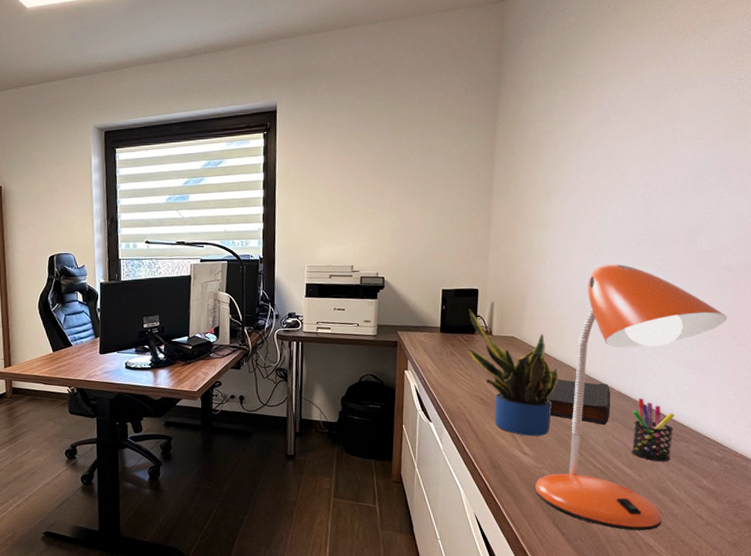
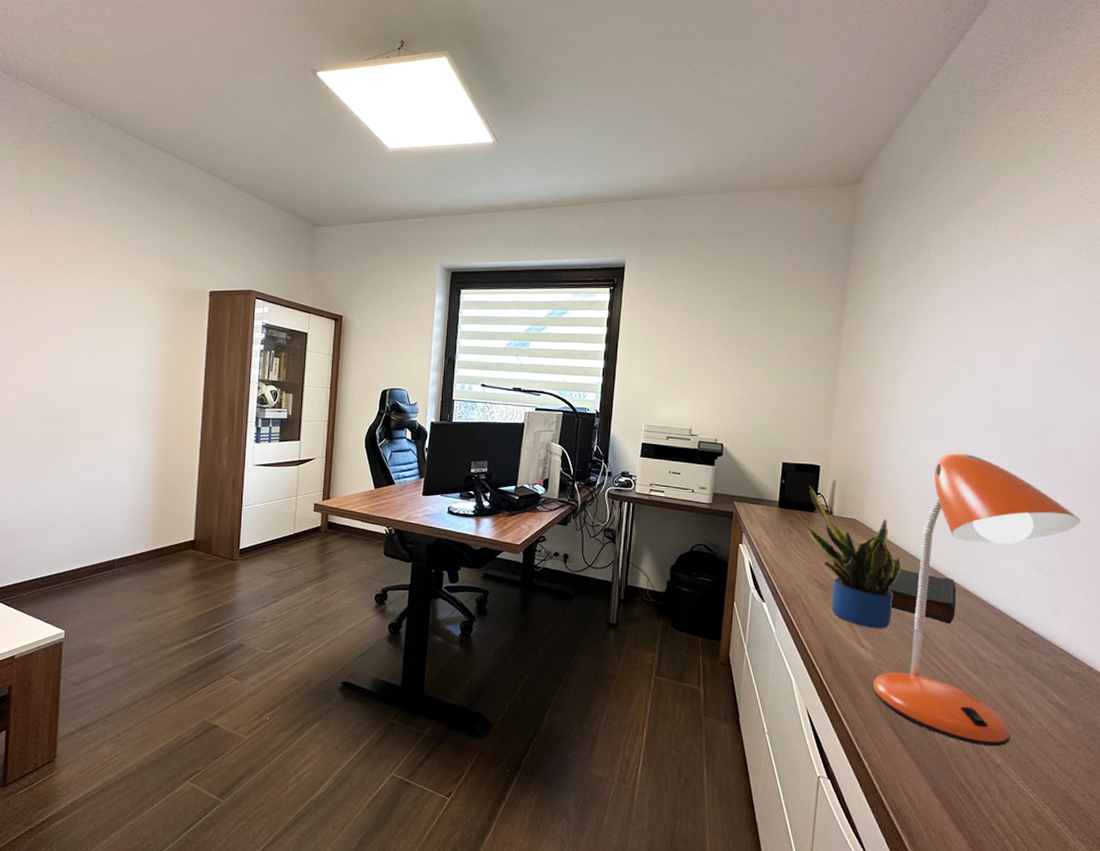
pen holder: present [632,398,675,462] -> none [978,598,1025,671]

